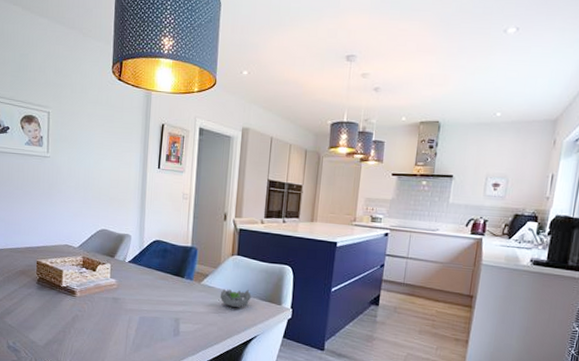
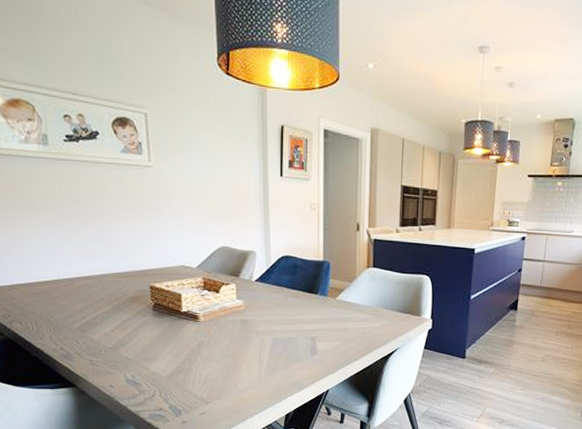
flower: present [218,289,252,309] -> none [355,303,390,323]

